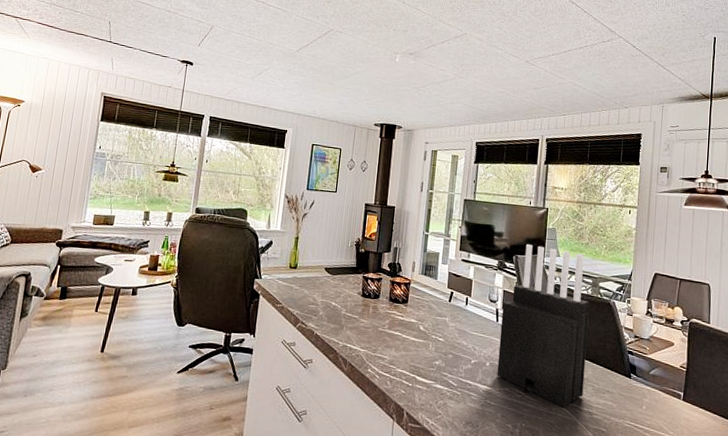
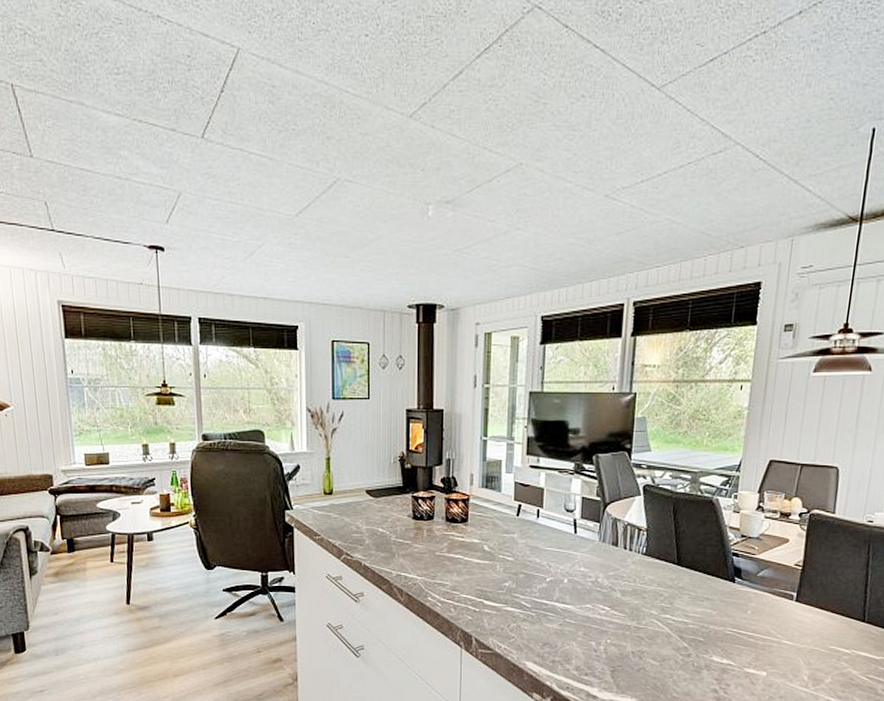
knife block: present [497,244,590,408] -> none [576,440,688,620]

